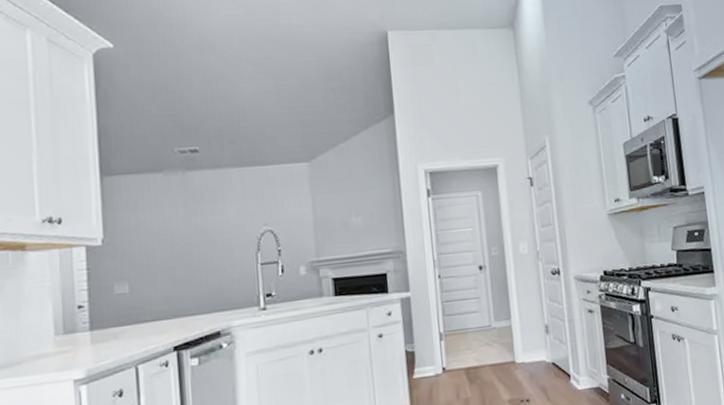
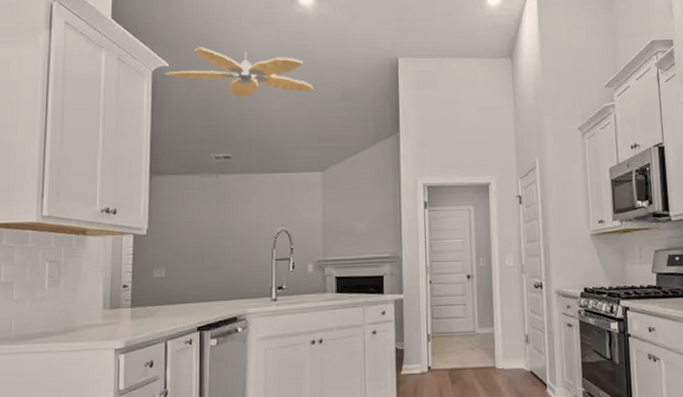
ceiling fan: none [109,23,292,82] -> present [165,47,314,98]

